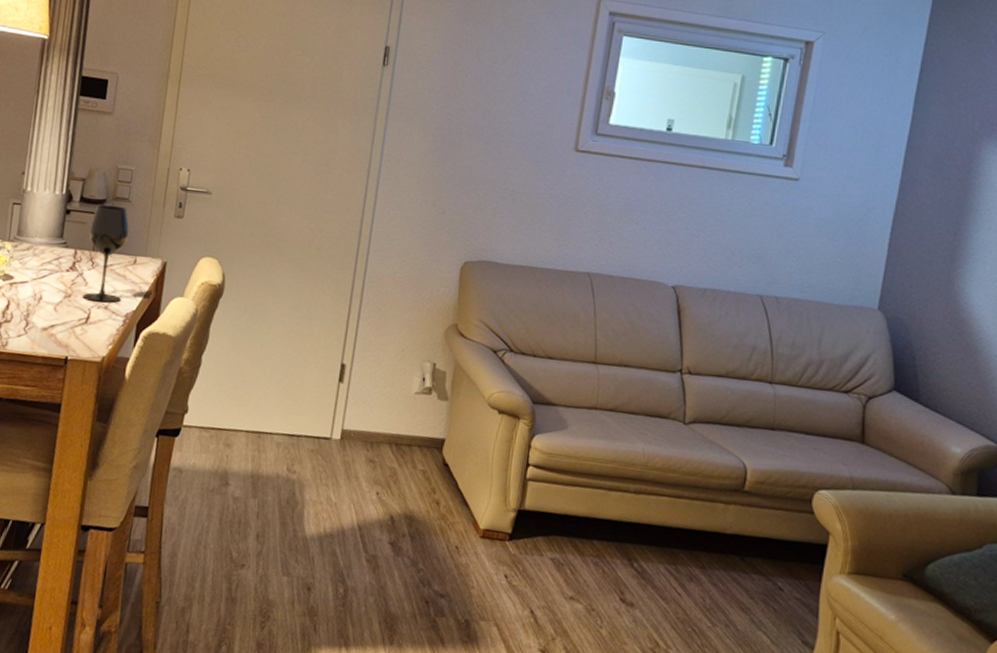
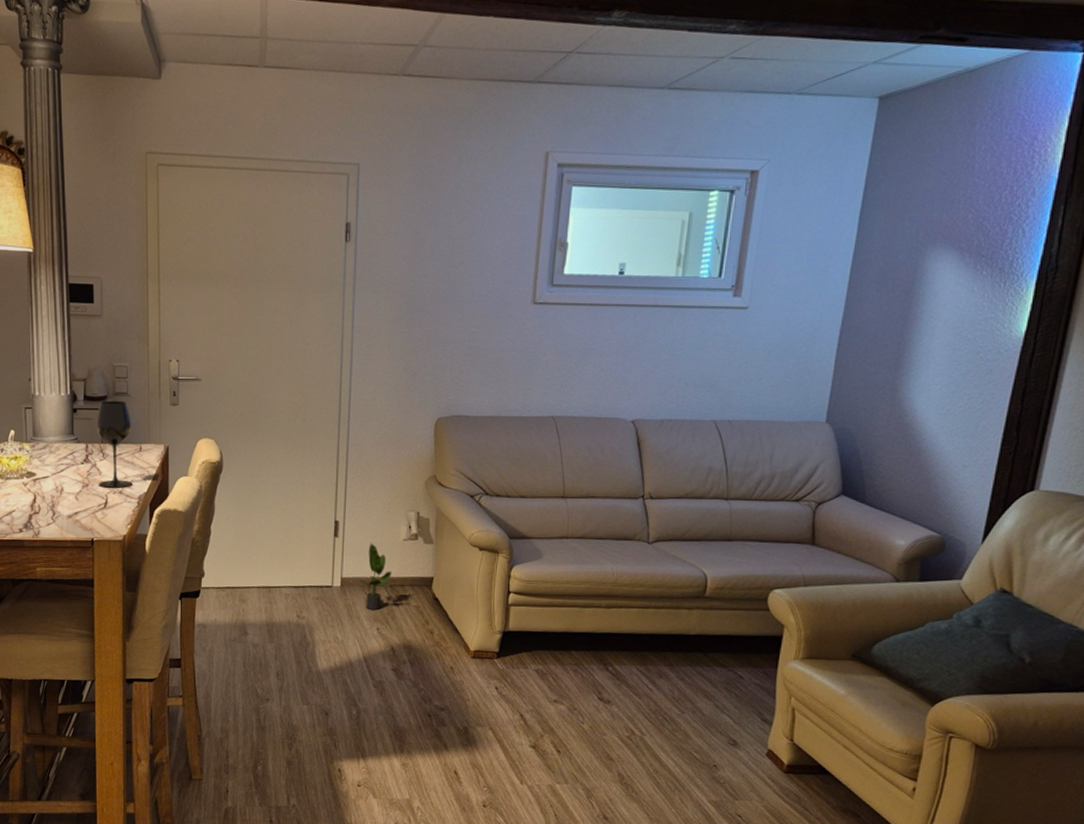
potted plant: none [362,392,401,472] -> present [359,543,394,611]

